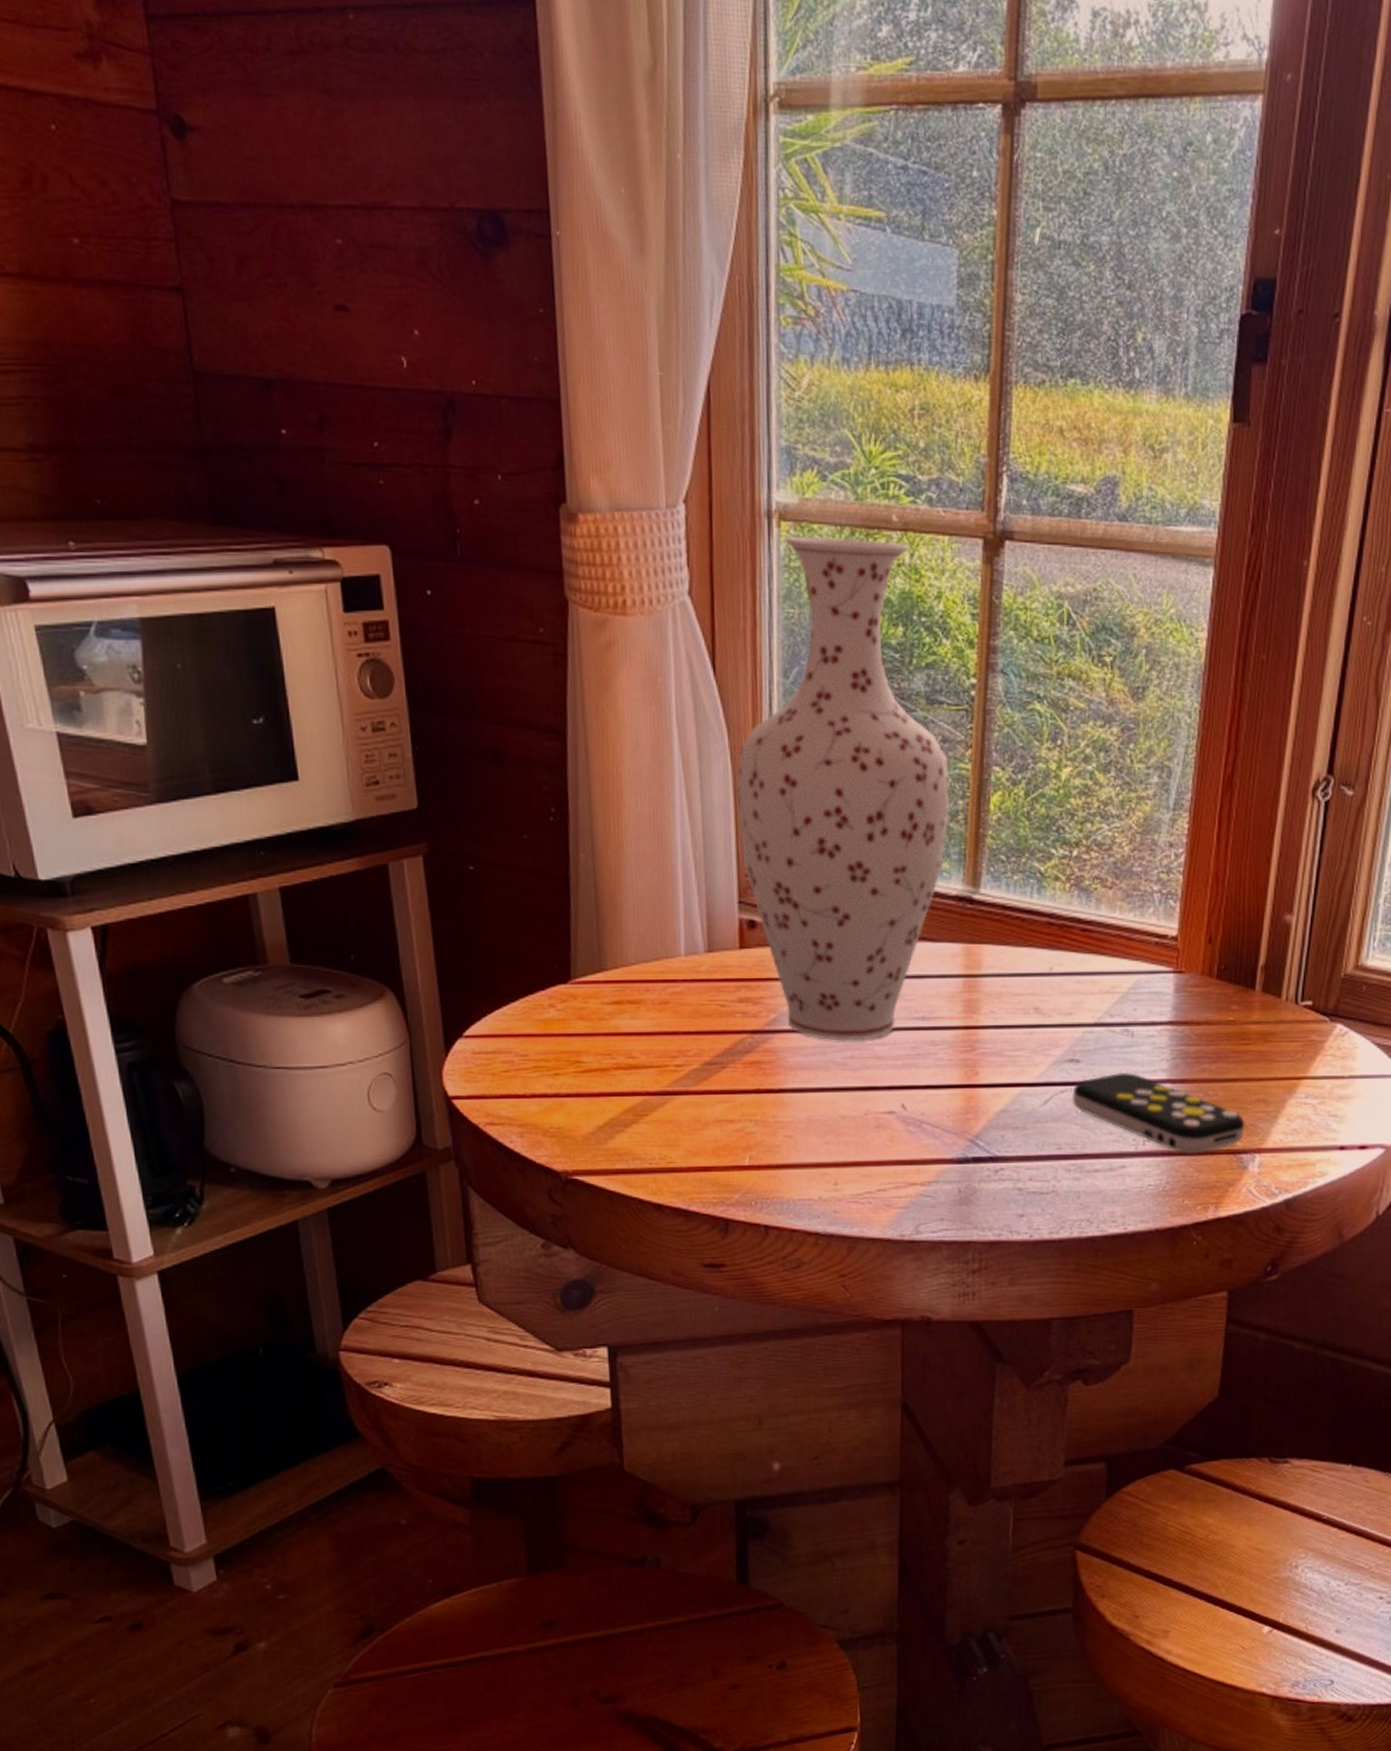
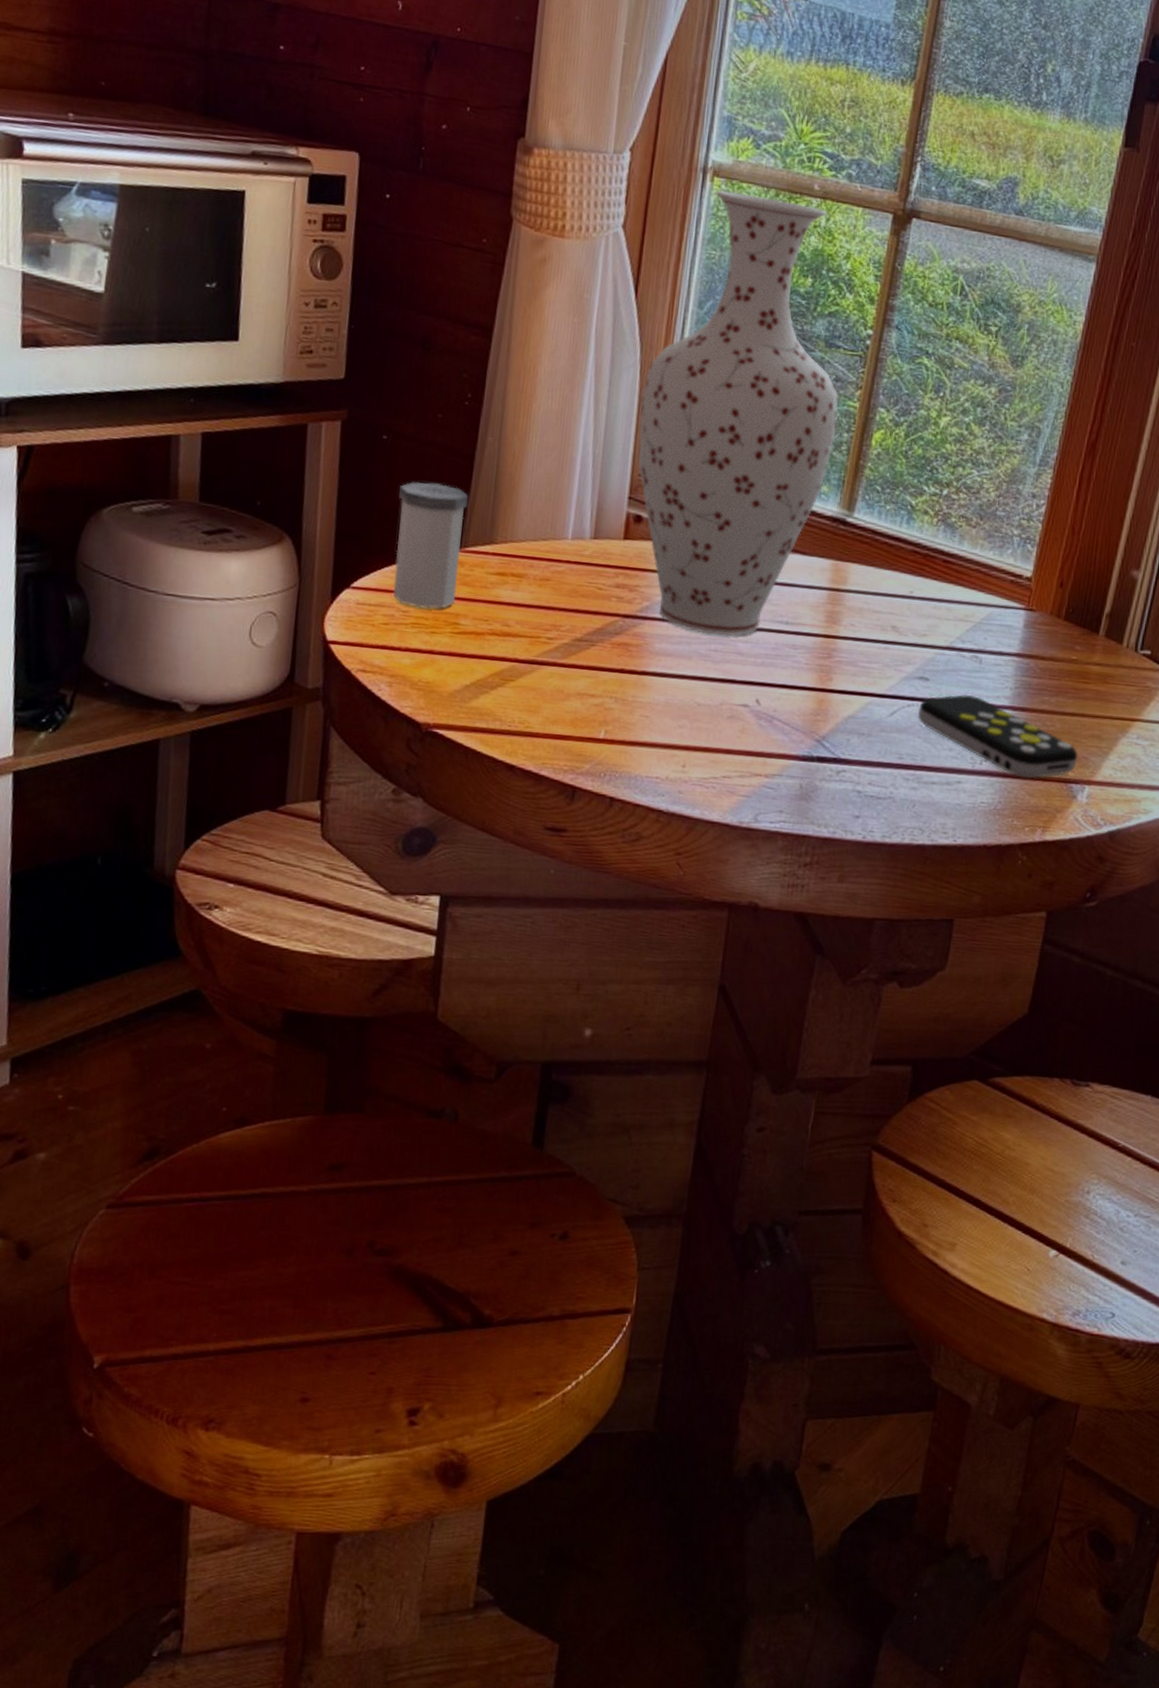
salt shaker: none [496,912,573,1050] -> present [393,481,469,609]

